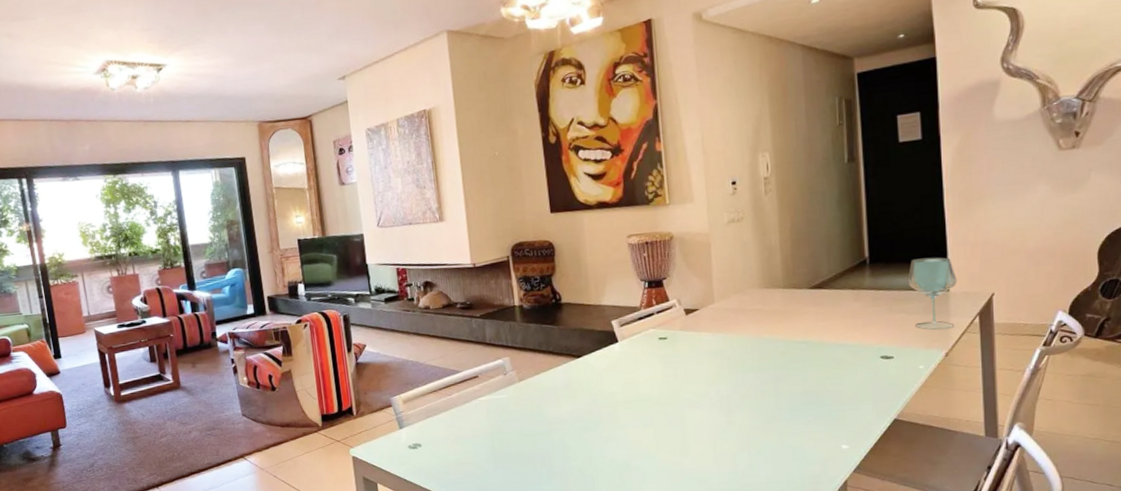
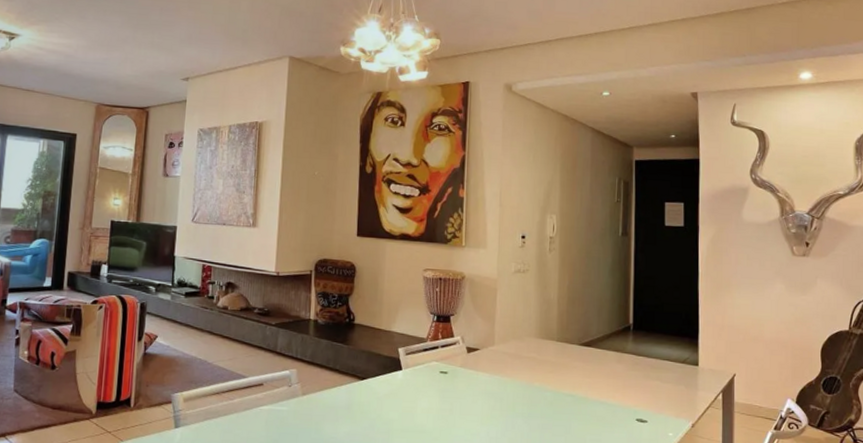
wine glass: present [907,257,958,331] -> none [664,332,706,402]

